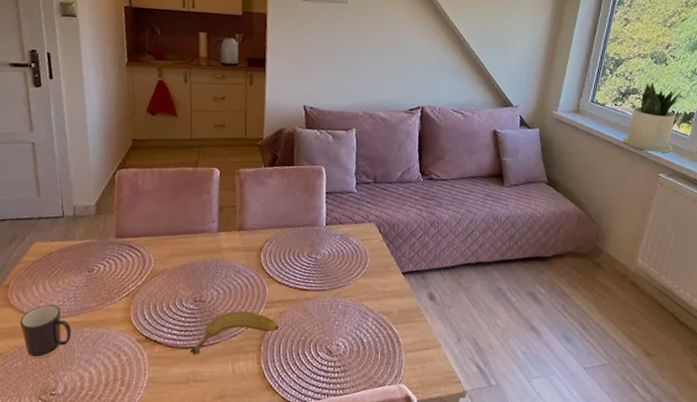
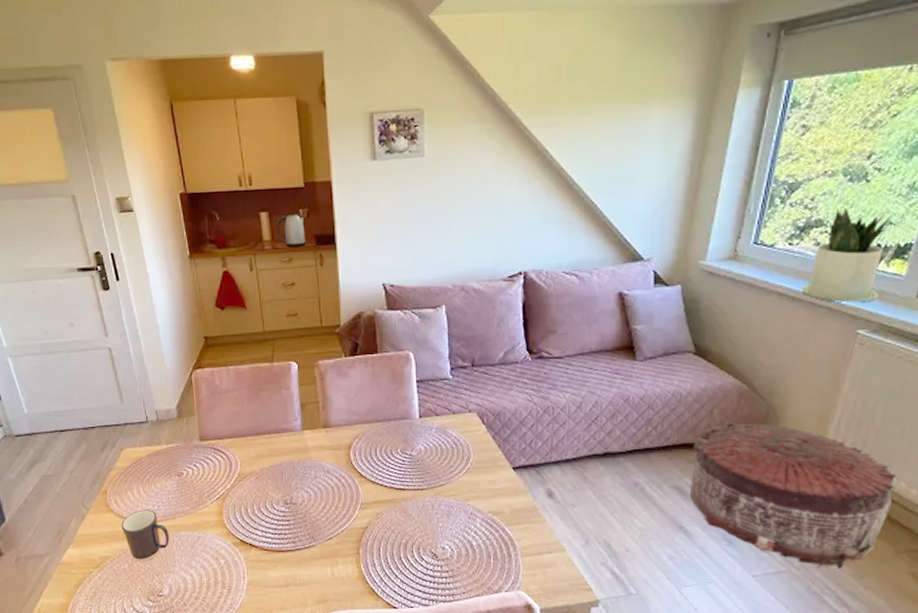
fruit: present [189,311,278,355] -> none [286,513,376,559]
pouf: none [540,241,684,362] -> present [691,422,897,569]

